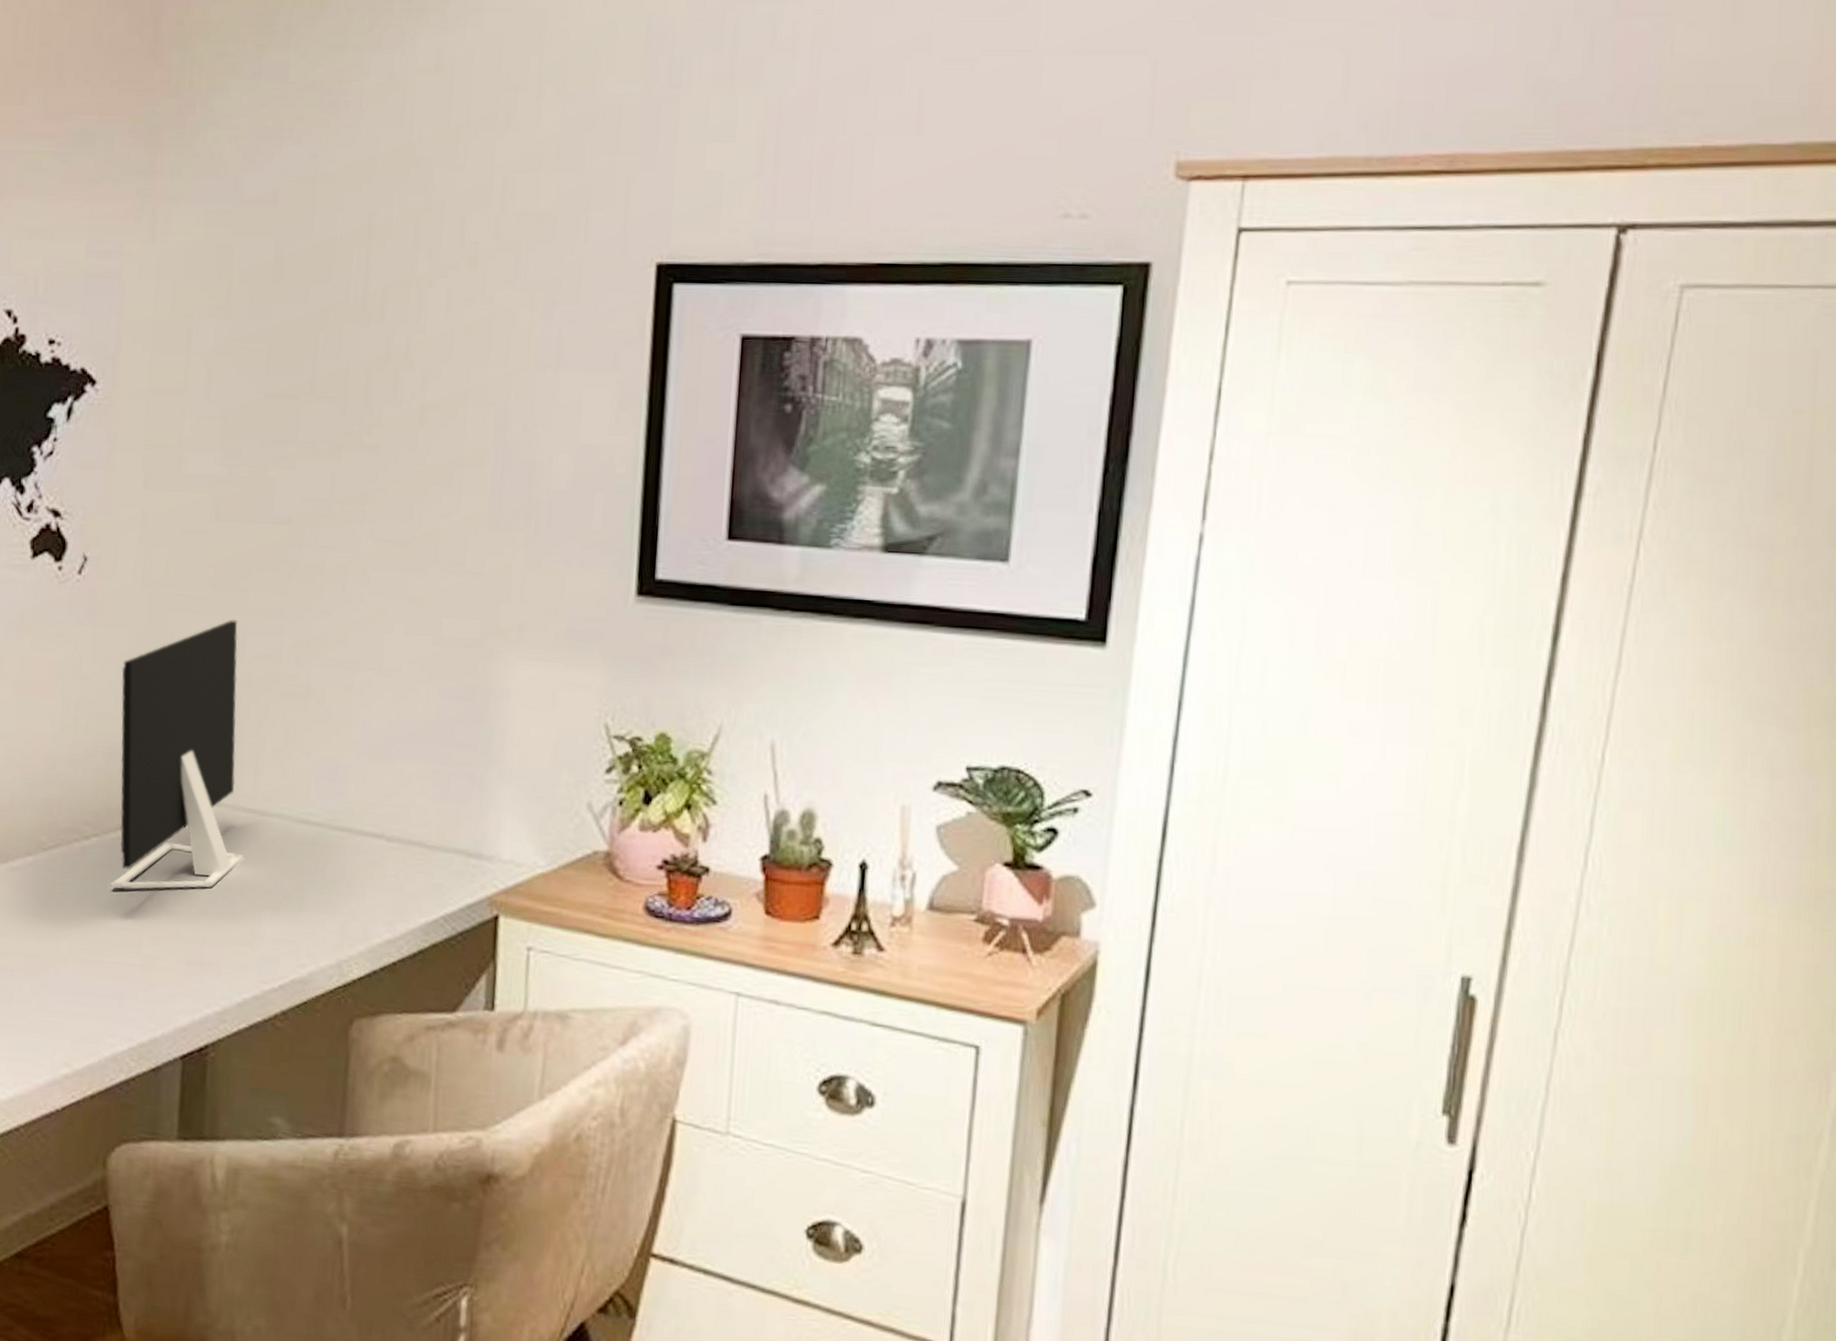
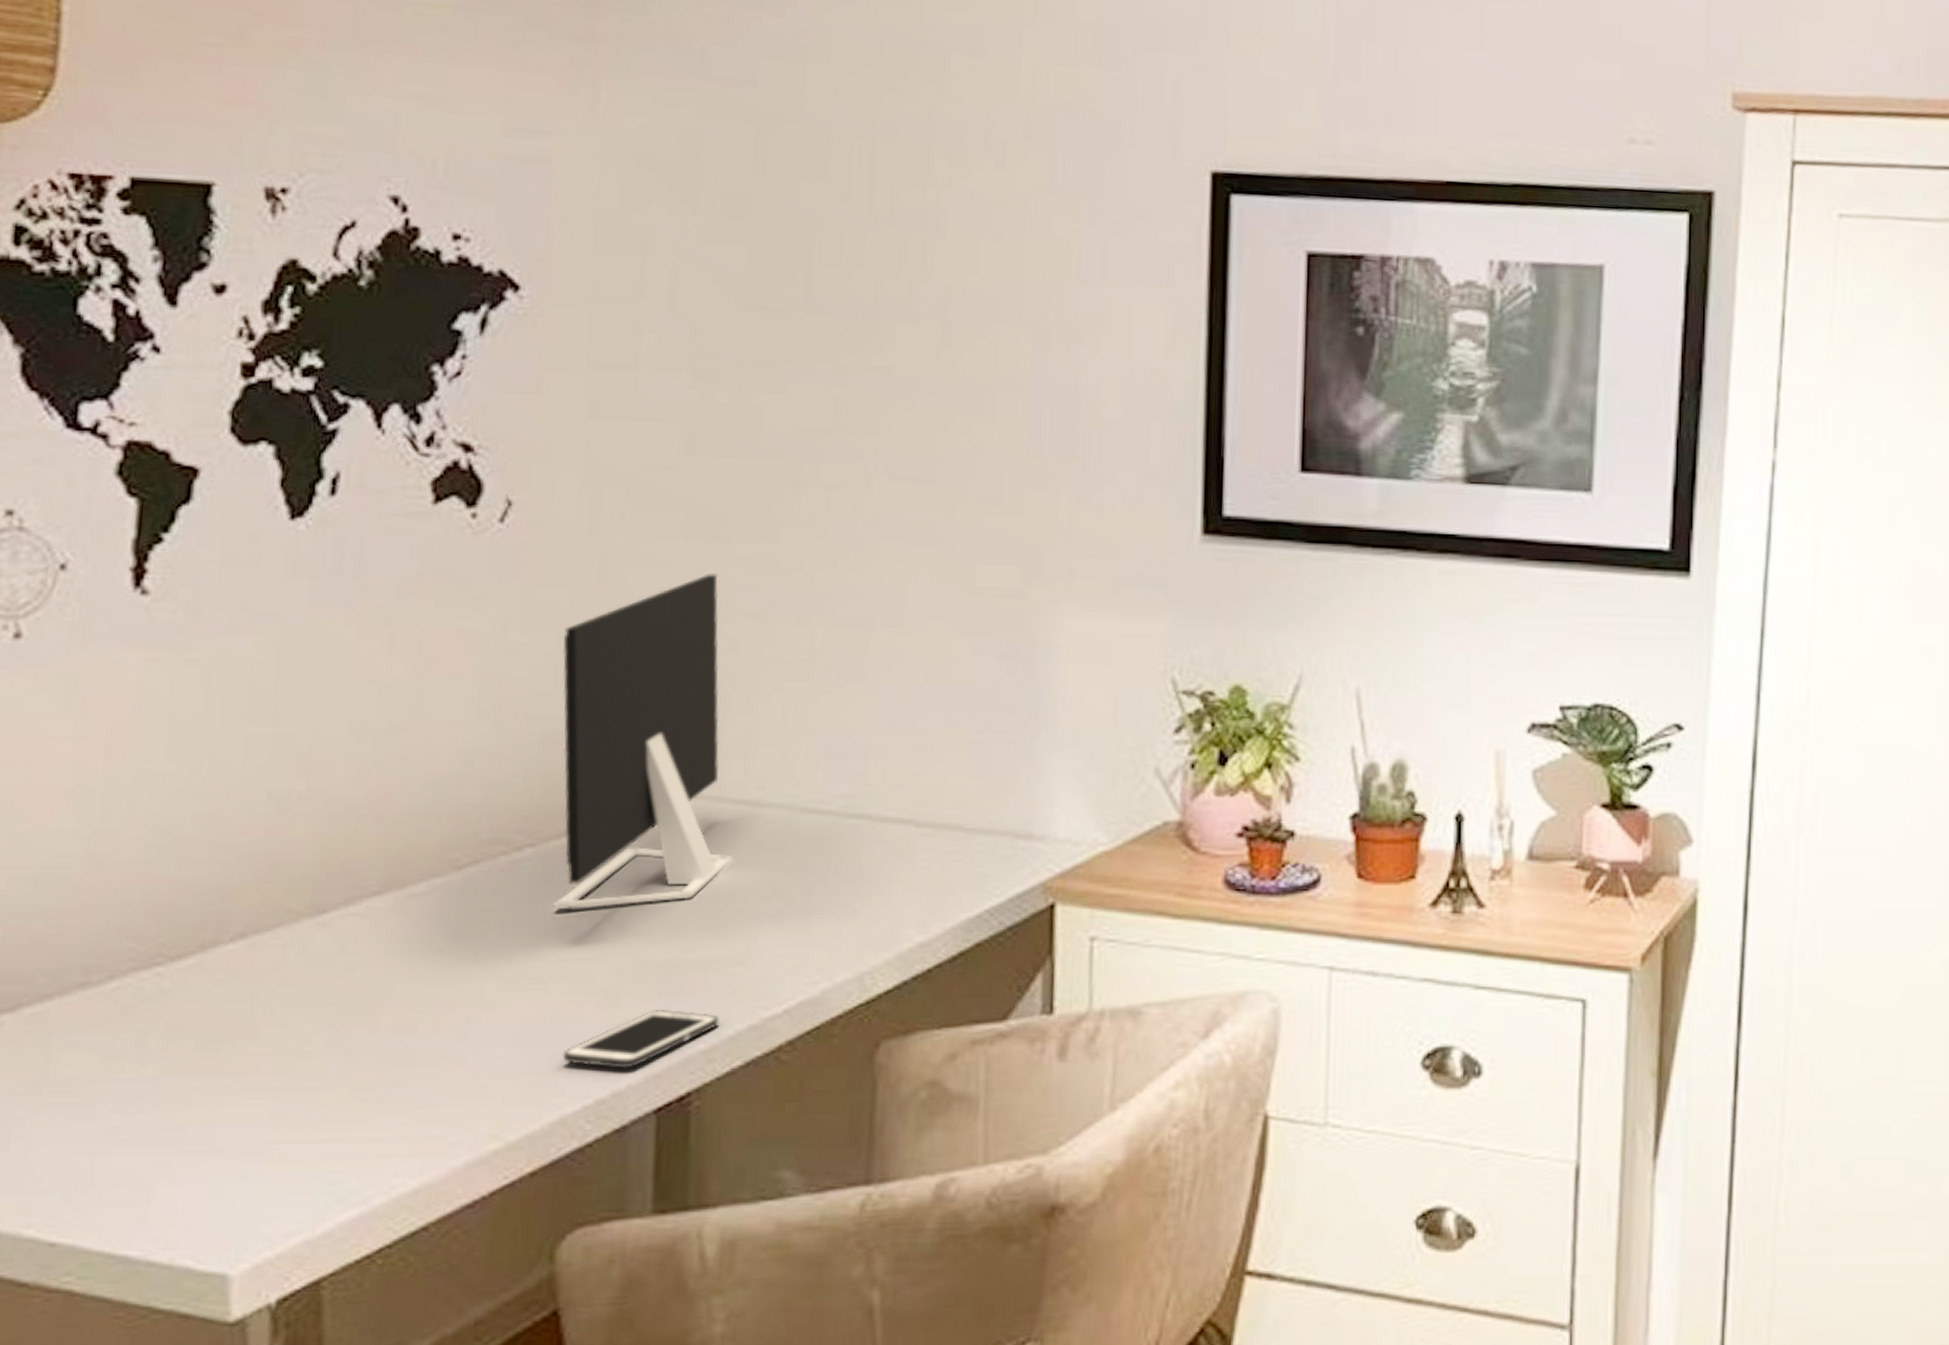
cell phone: none [115,975,230,1021] -> present [562,1008,719,1069]

